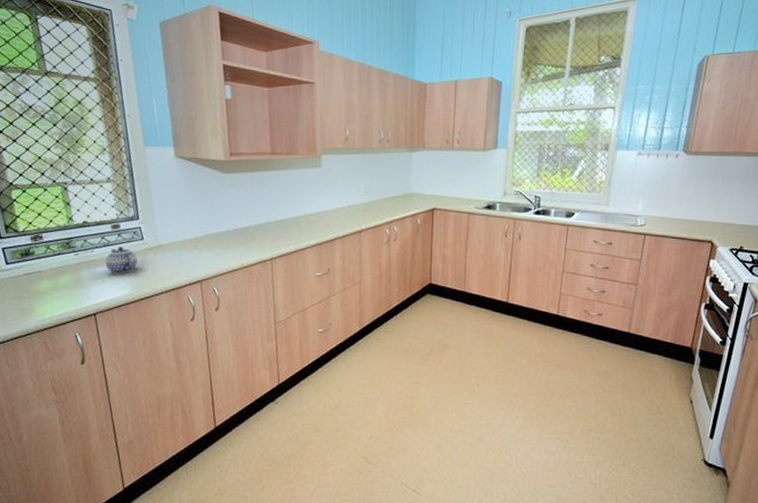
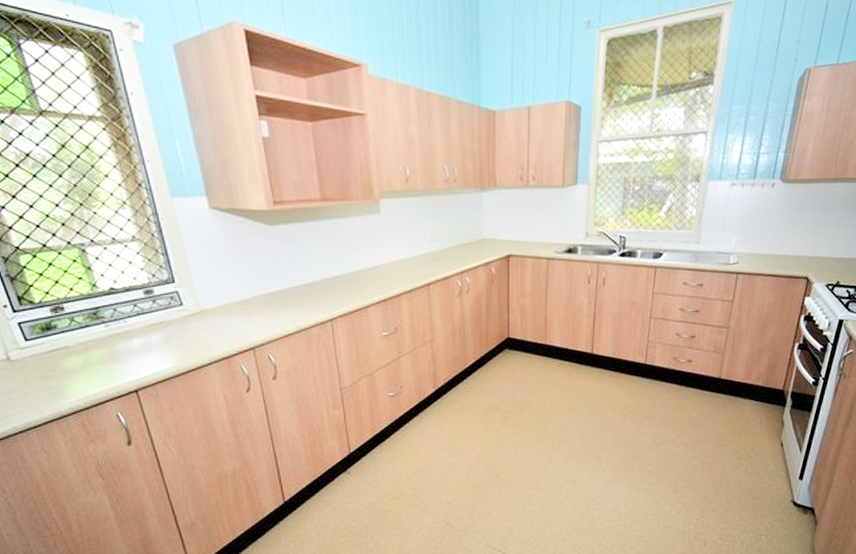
teapot: present [105,247,138,274] -> none [142,315,178,345]

